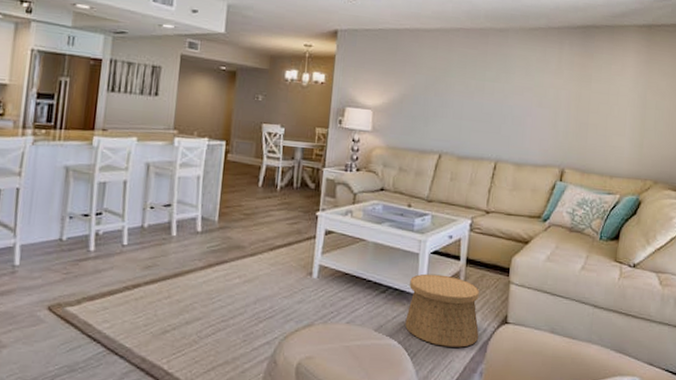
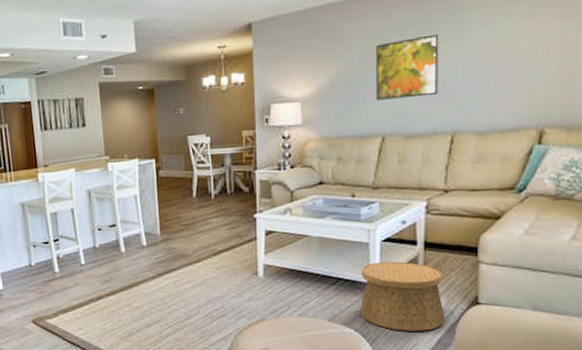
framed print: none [437,72,491,125] -> present [376,34,439,100]

